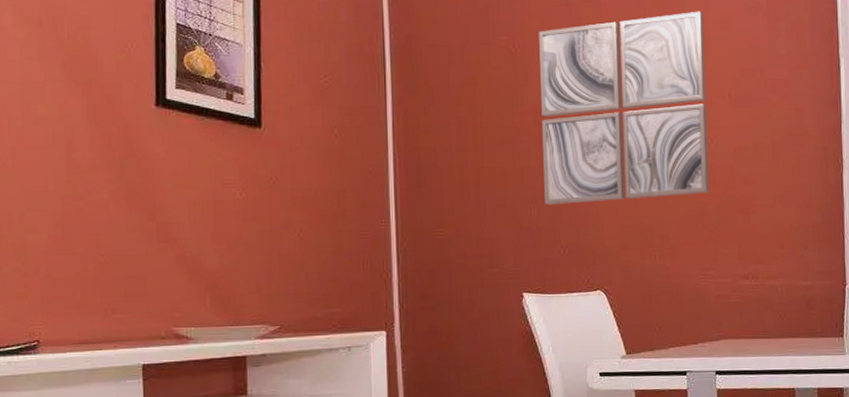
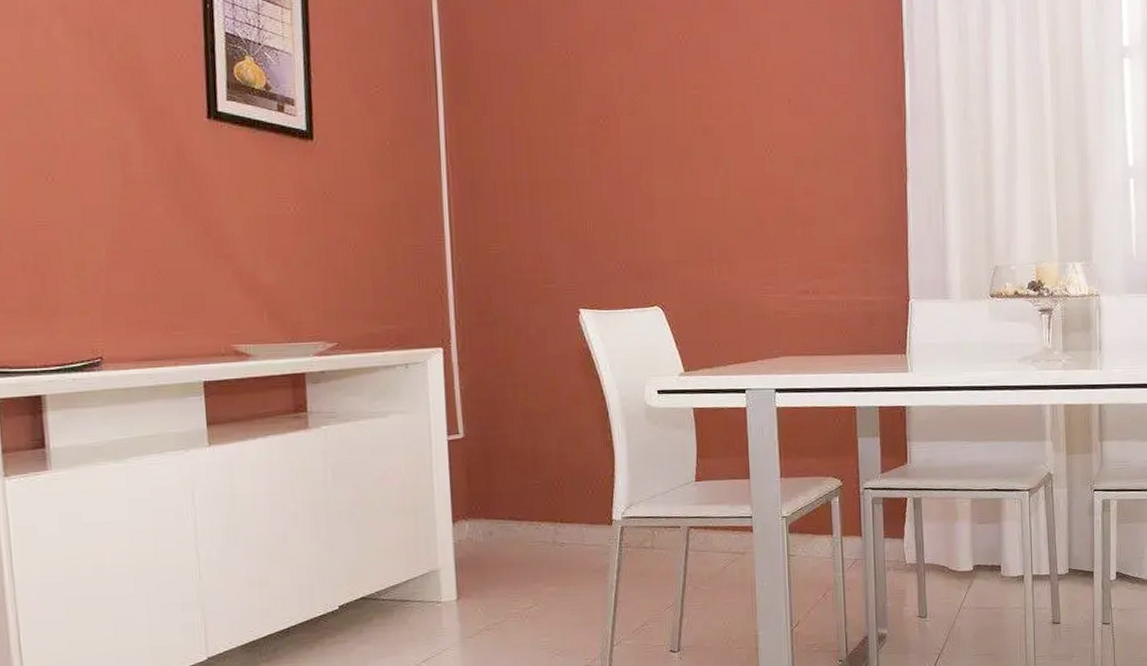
wall art: present [539,11,710,205] -> none [592,13,769,219]

